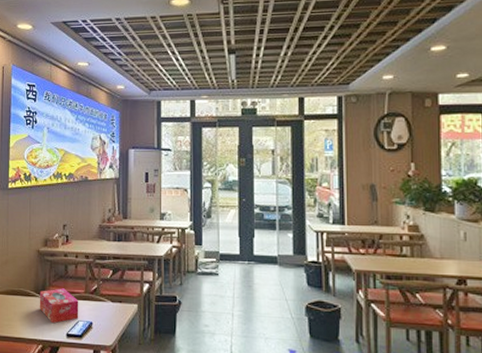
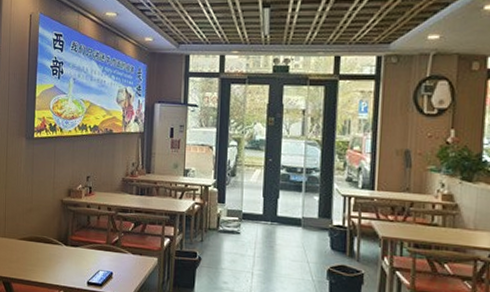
tissue box: present [39,288,79,324] -> none [61,238,100,272]

